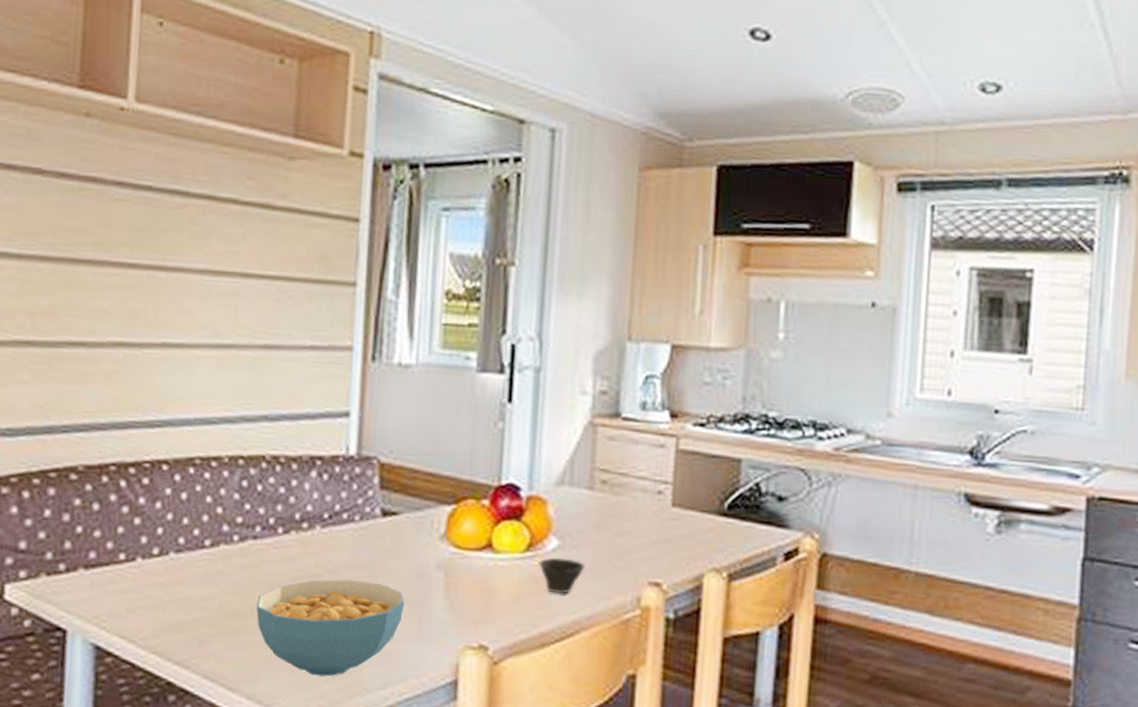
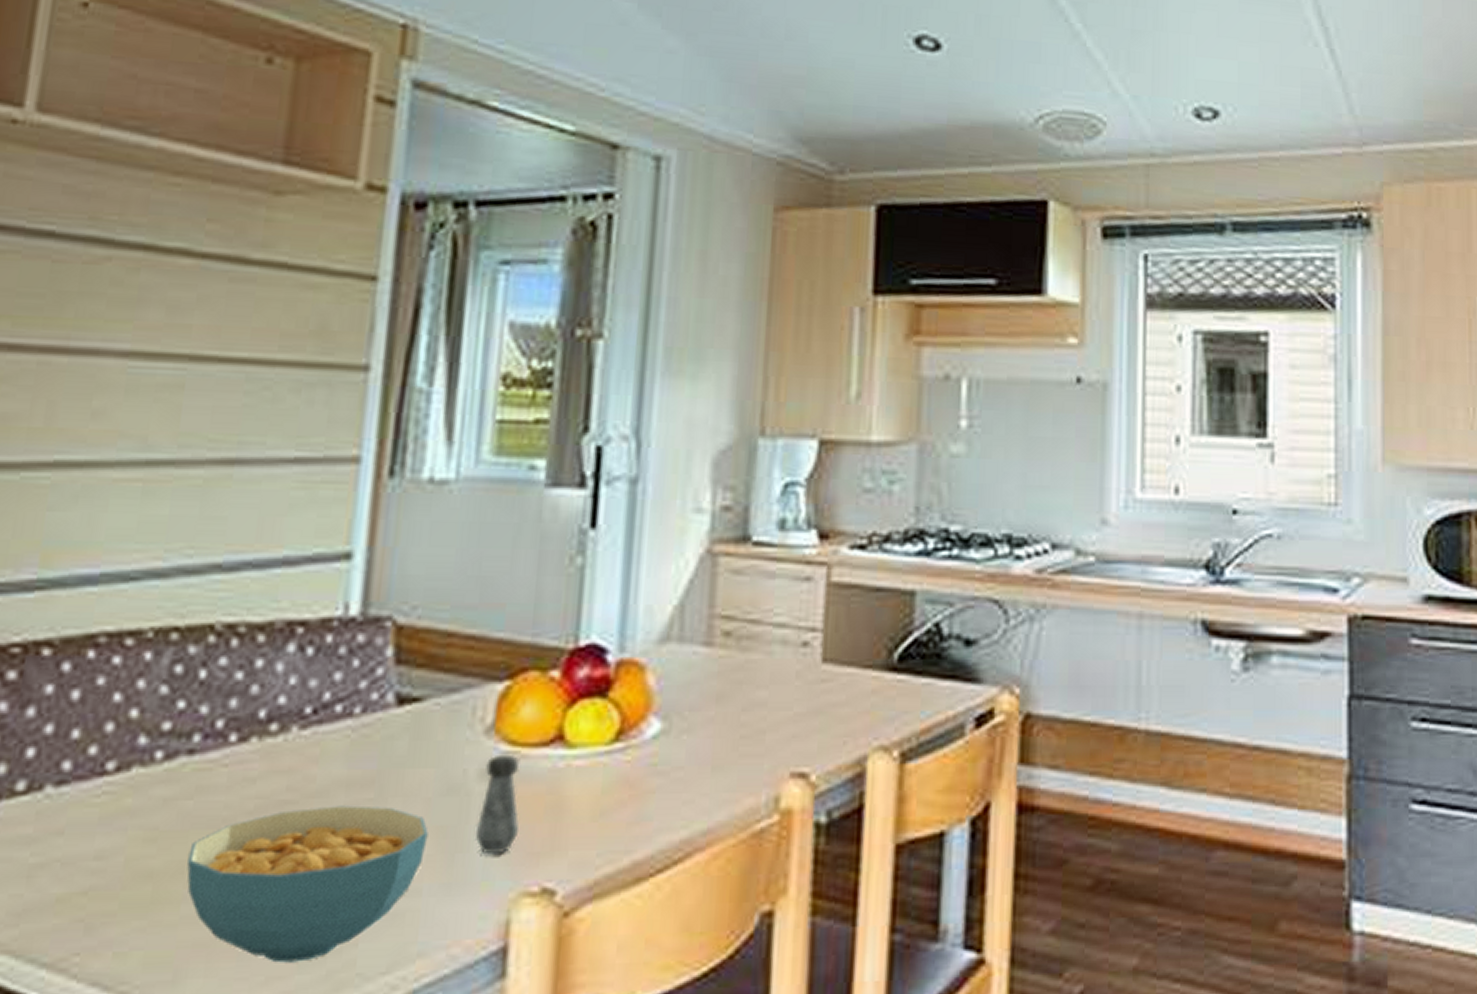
salt shaker: none [435,554,464,620] -> present [475,754,520,855]
cup: present [538,557,585,594] -> none [632,747,700,801]

